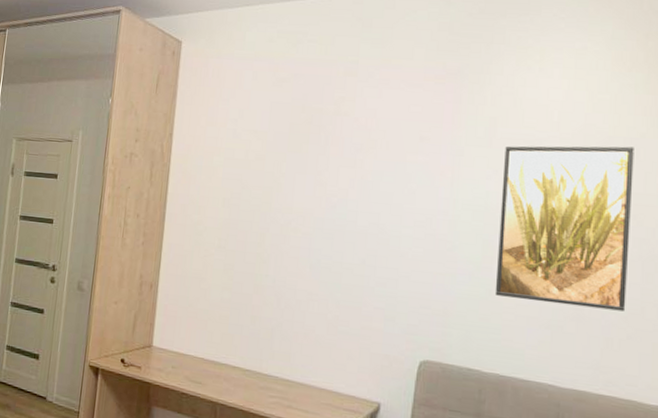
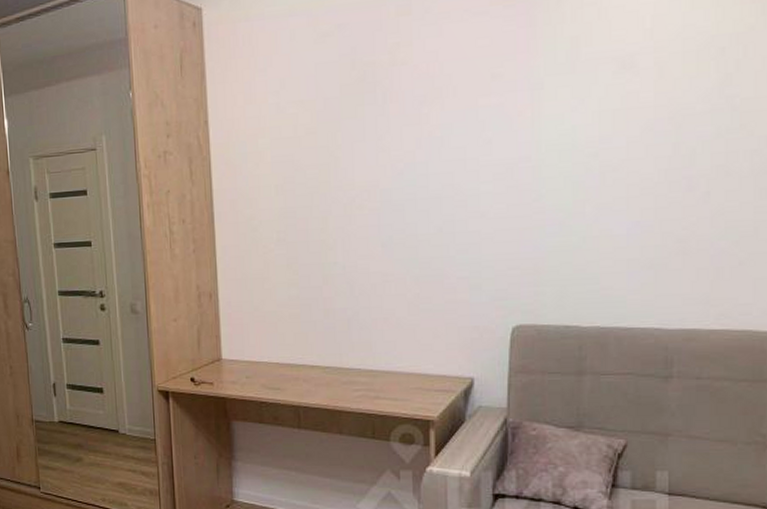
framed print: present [494,146,634,311] -> none [589,43,742,242]

